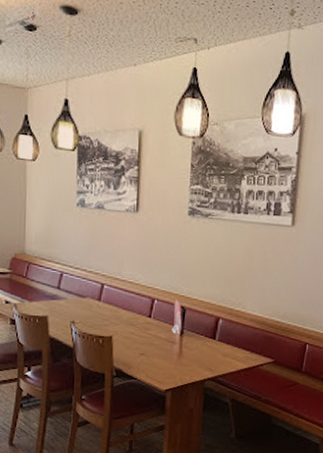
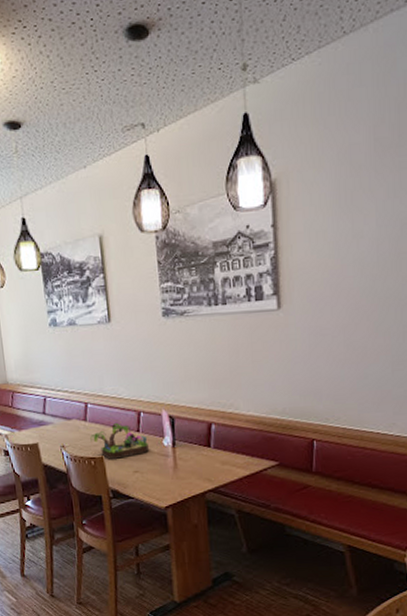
plant: none [102,306,158,341] -> present [90,422,149,459]

